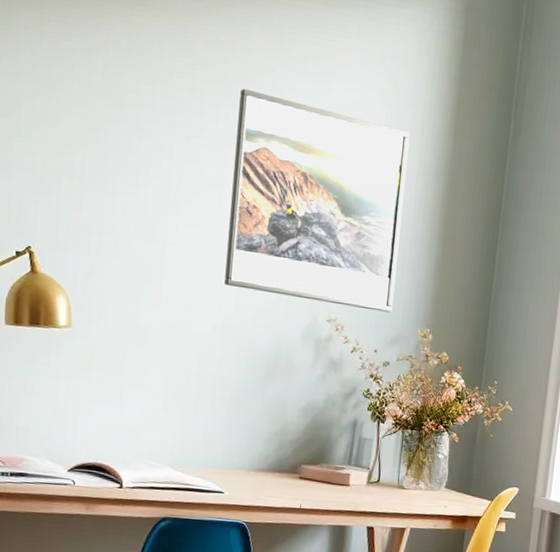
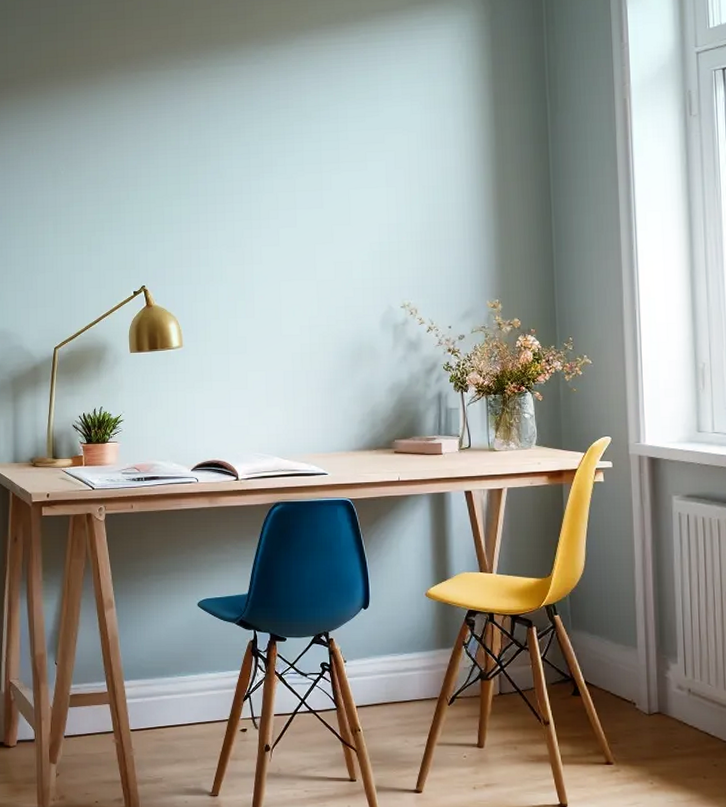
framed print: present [224,88,410,313] -> none [302,124,460,291]

